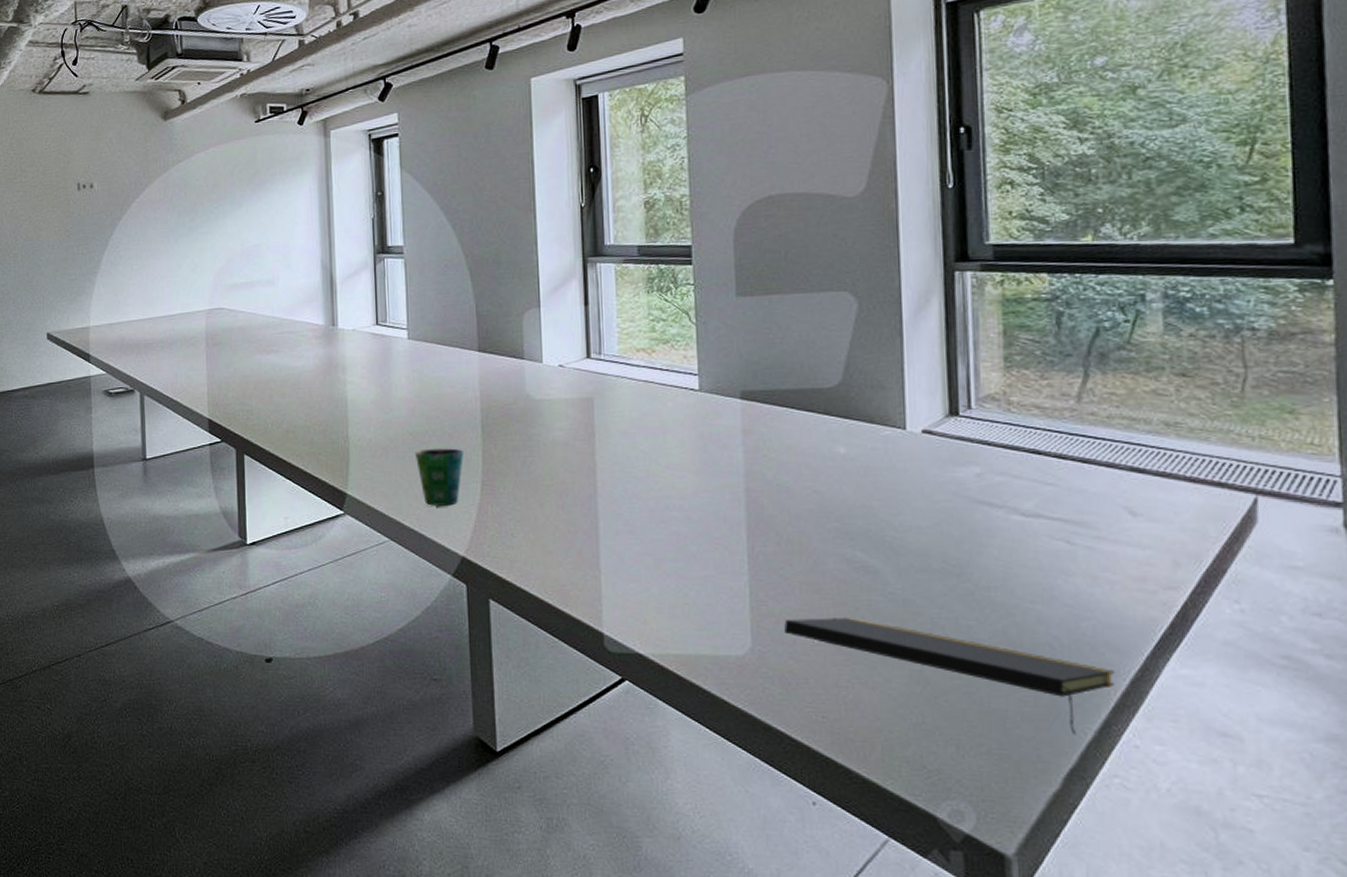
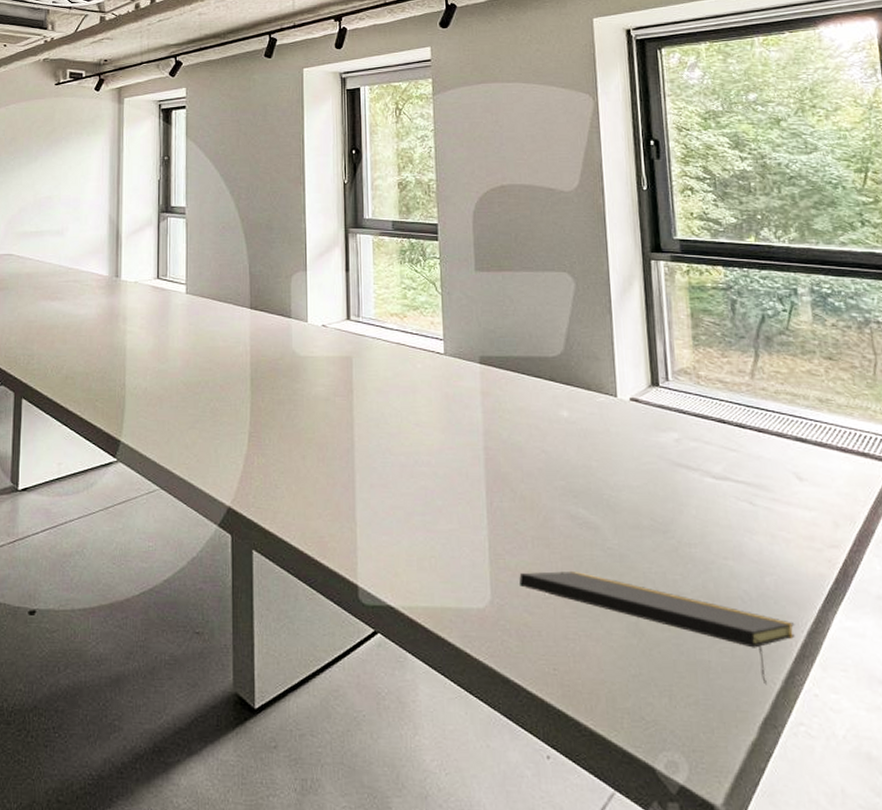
cup: present [414,448,464,506] -> none [187,399,234,456]

